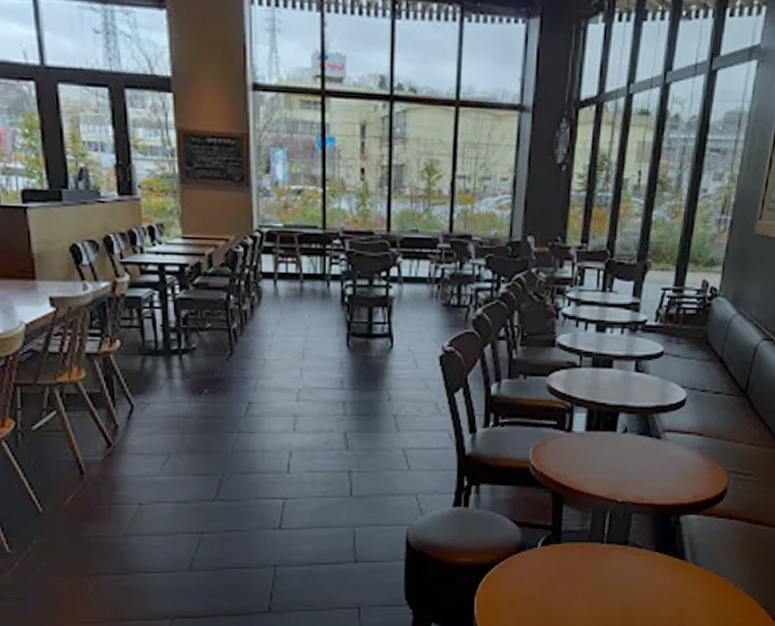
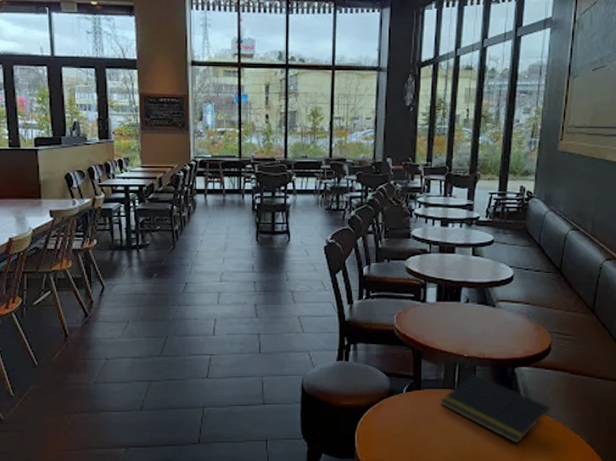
notepad: none [584,523,721,608] -> present [440,373,550,443]

